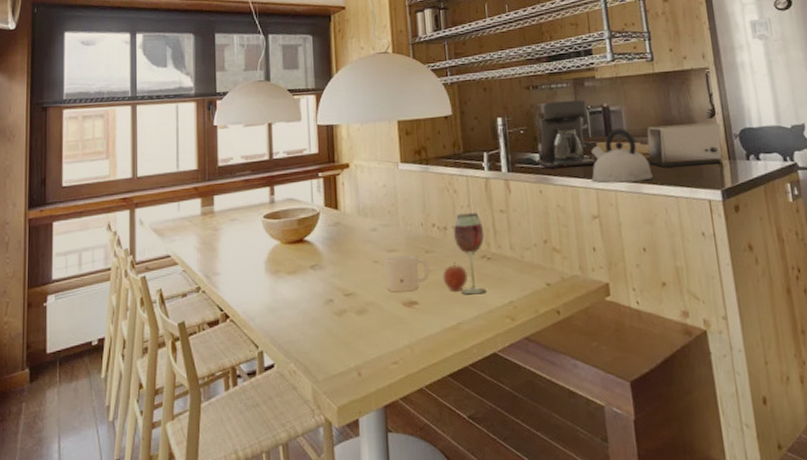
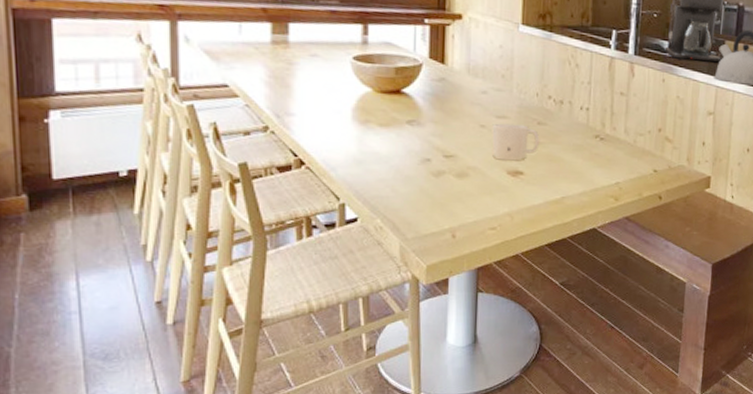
fruit: present [442,262,468,290] -> none [552,138,578,166]
wineglass: present [453,213,486,295] -> none [569,89,602,172]

